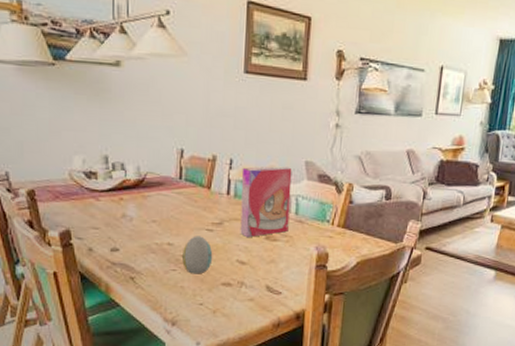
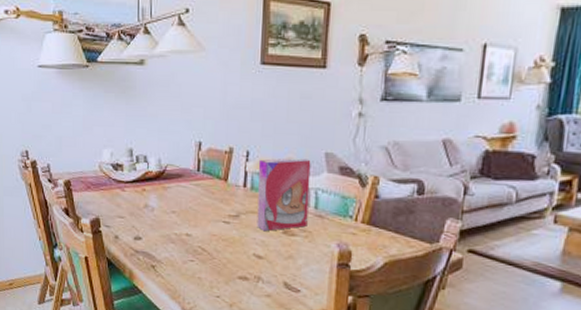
decorative egg: present [182,236,213,274] -> none [200,227,230,266]

